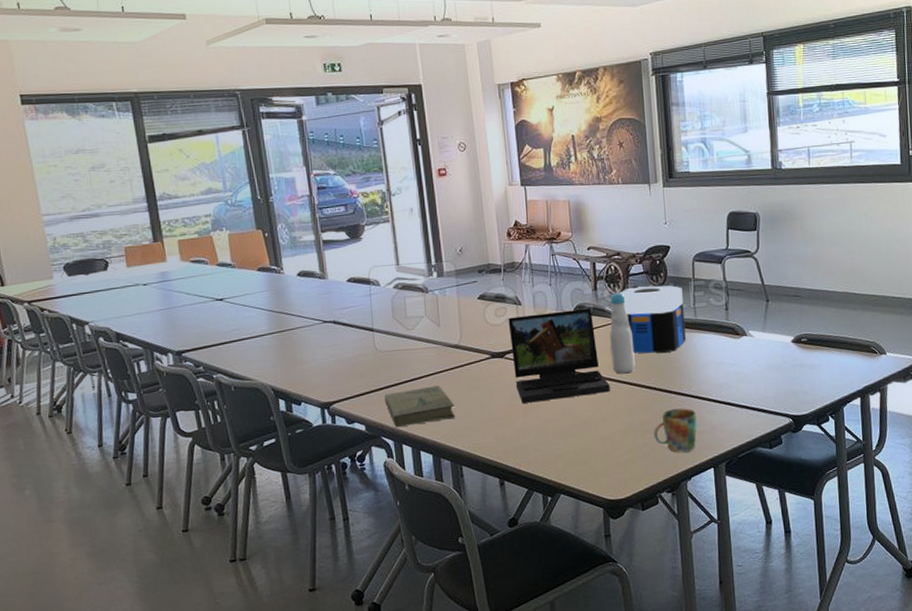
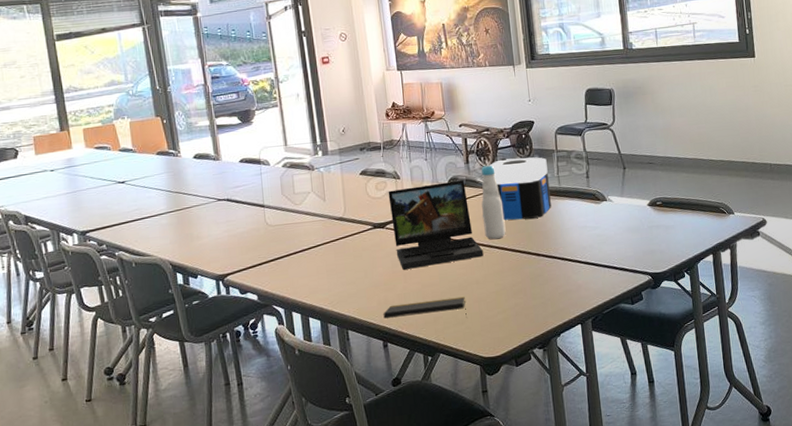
book: present [384,385,456,427] -> none [275,255,342,295]
notepad: none [500,434,591,457] -> present [383,296,467,319]
mug: present [654,408,697,453] -> none [524,269,565,311]

